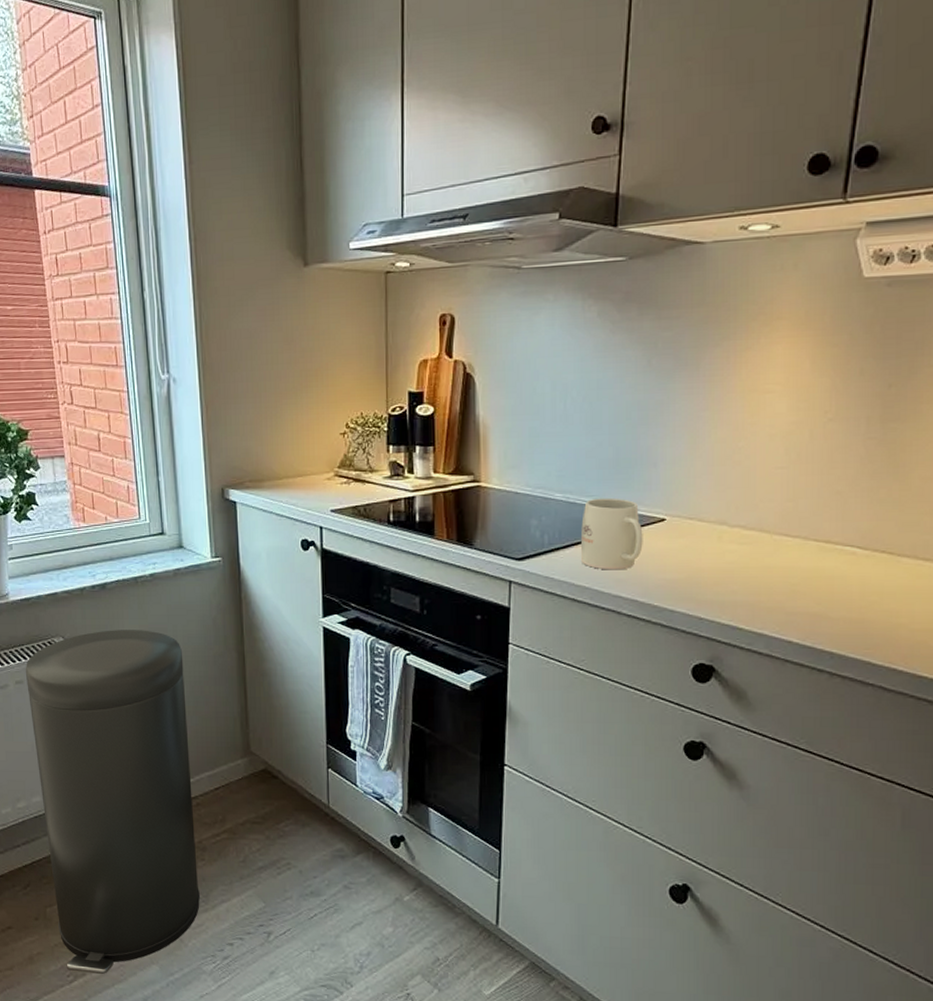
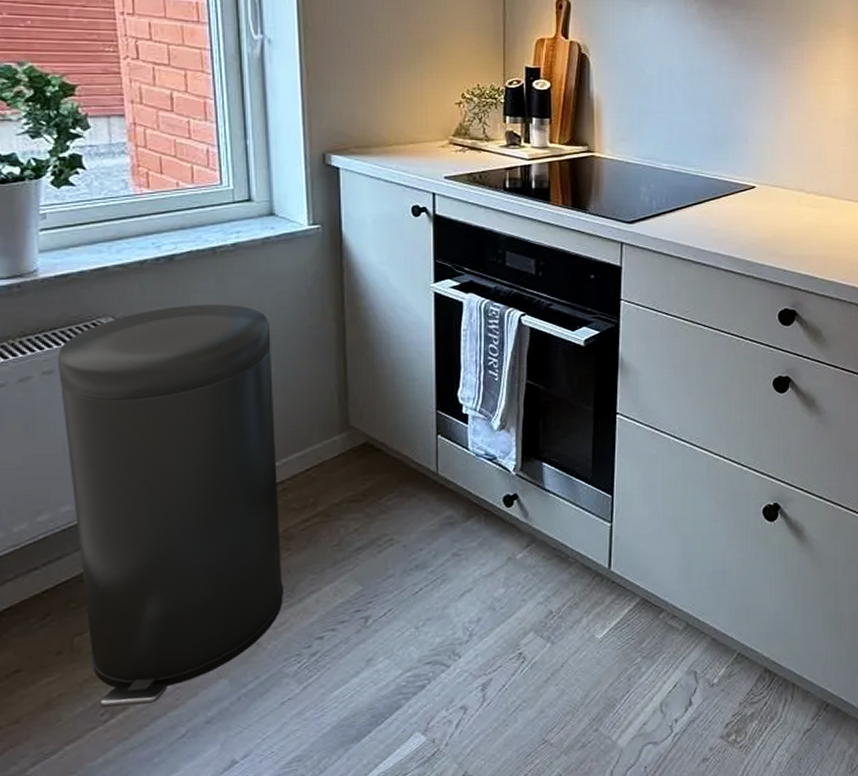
mug: present [581,498,643,570] -> none [685,168,737,231]

